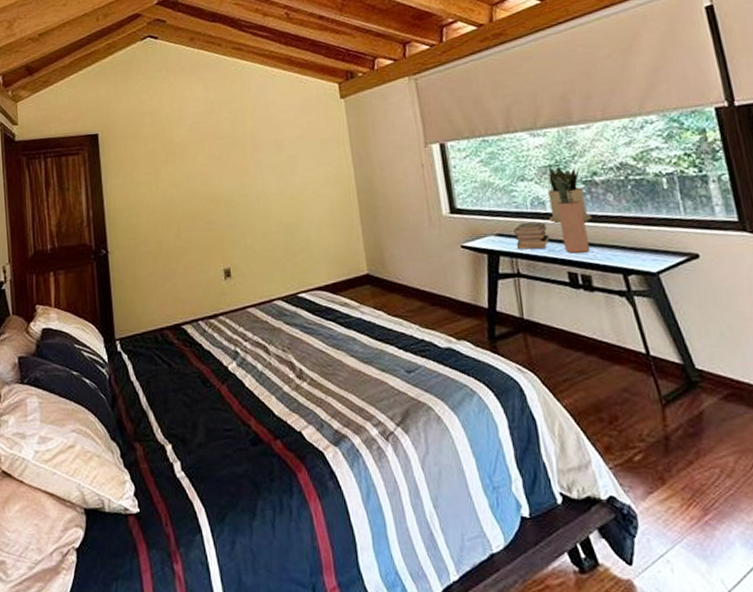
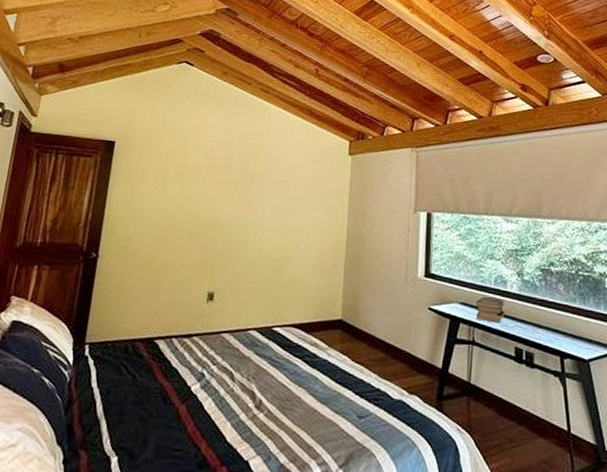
planter: present [547,166,593,224] -> none [507,251,544,305]
vase: present [551,168,591,254] -> none [515,255,538,332]

